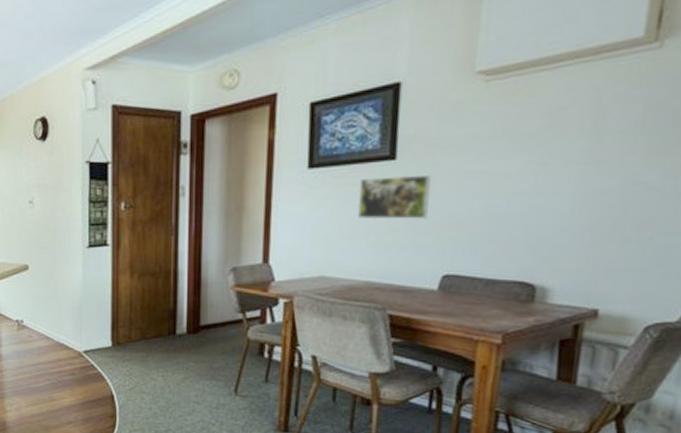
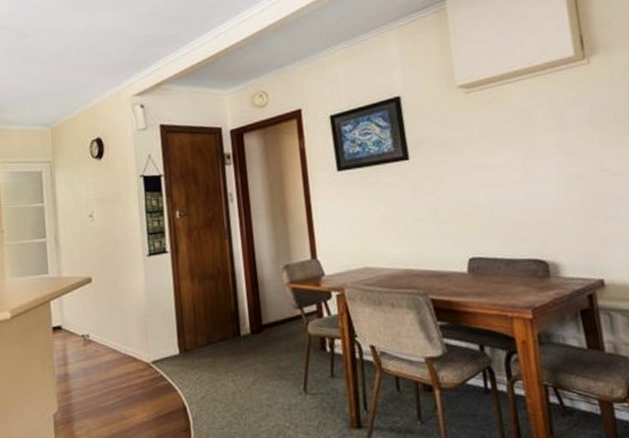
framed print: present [357,174,431,220] -> none [382,170,445,213]

